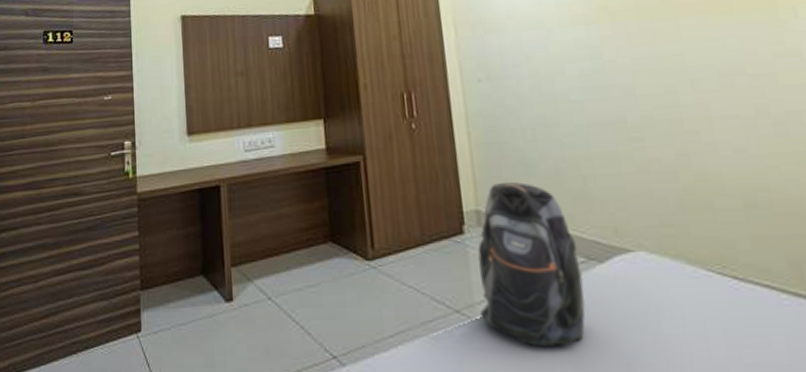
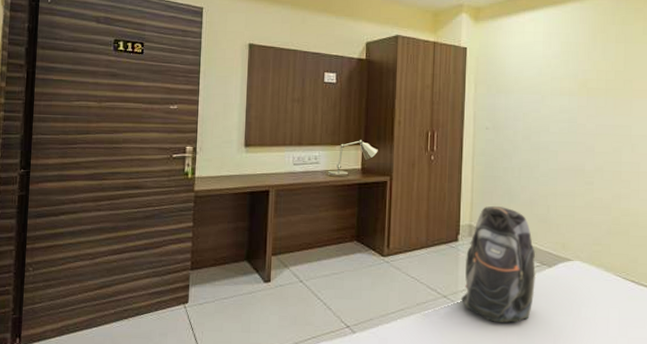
desk lamp: none [285,112,345,162] -> present [327,139,379,177]

